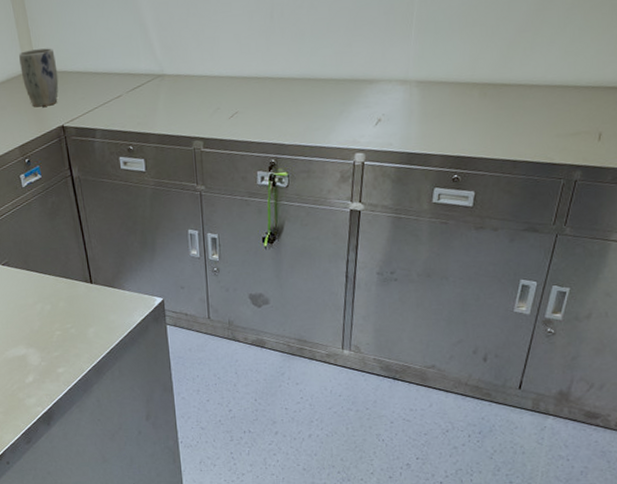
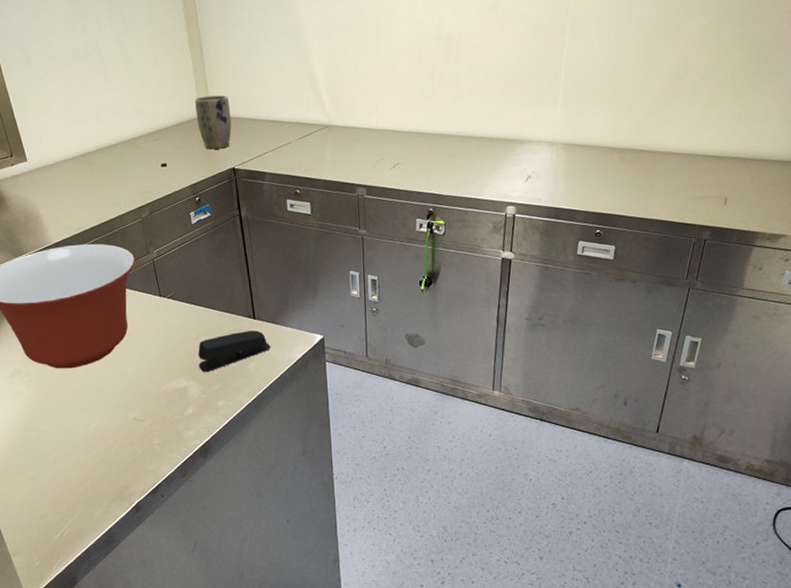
stapler: none [36,295,110,339] -> present [198,330,271,372]

